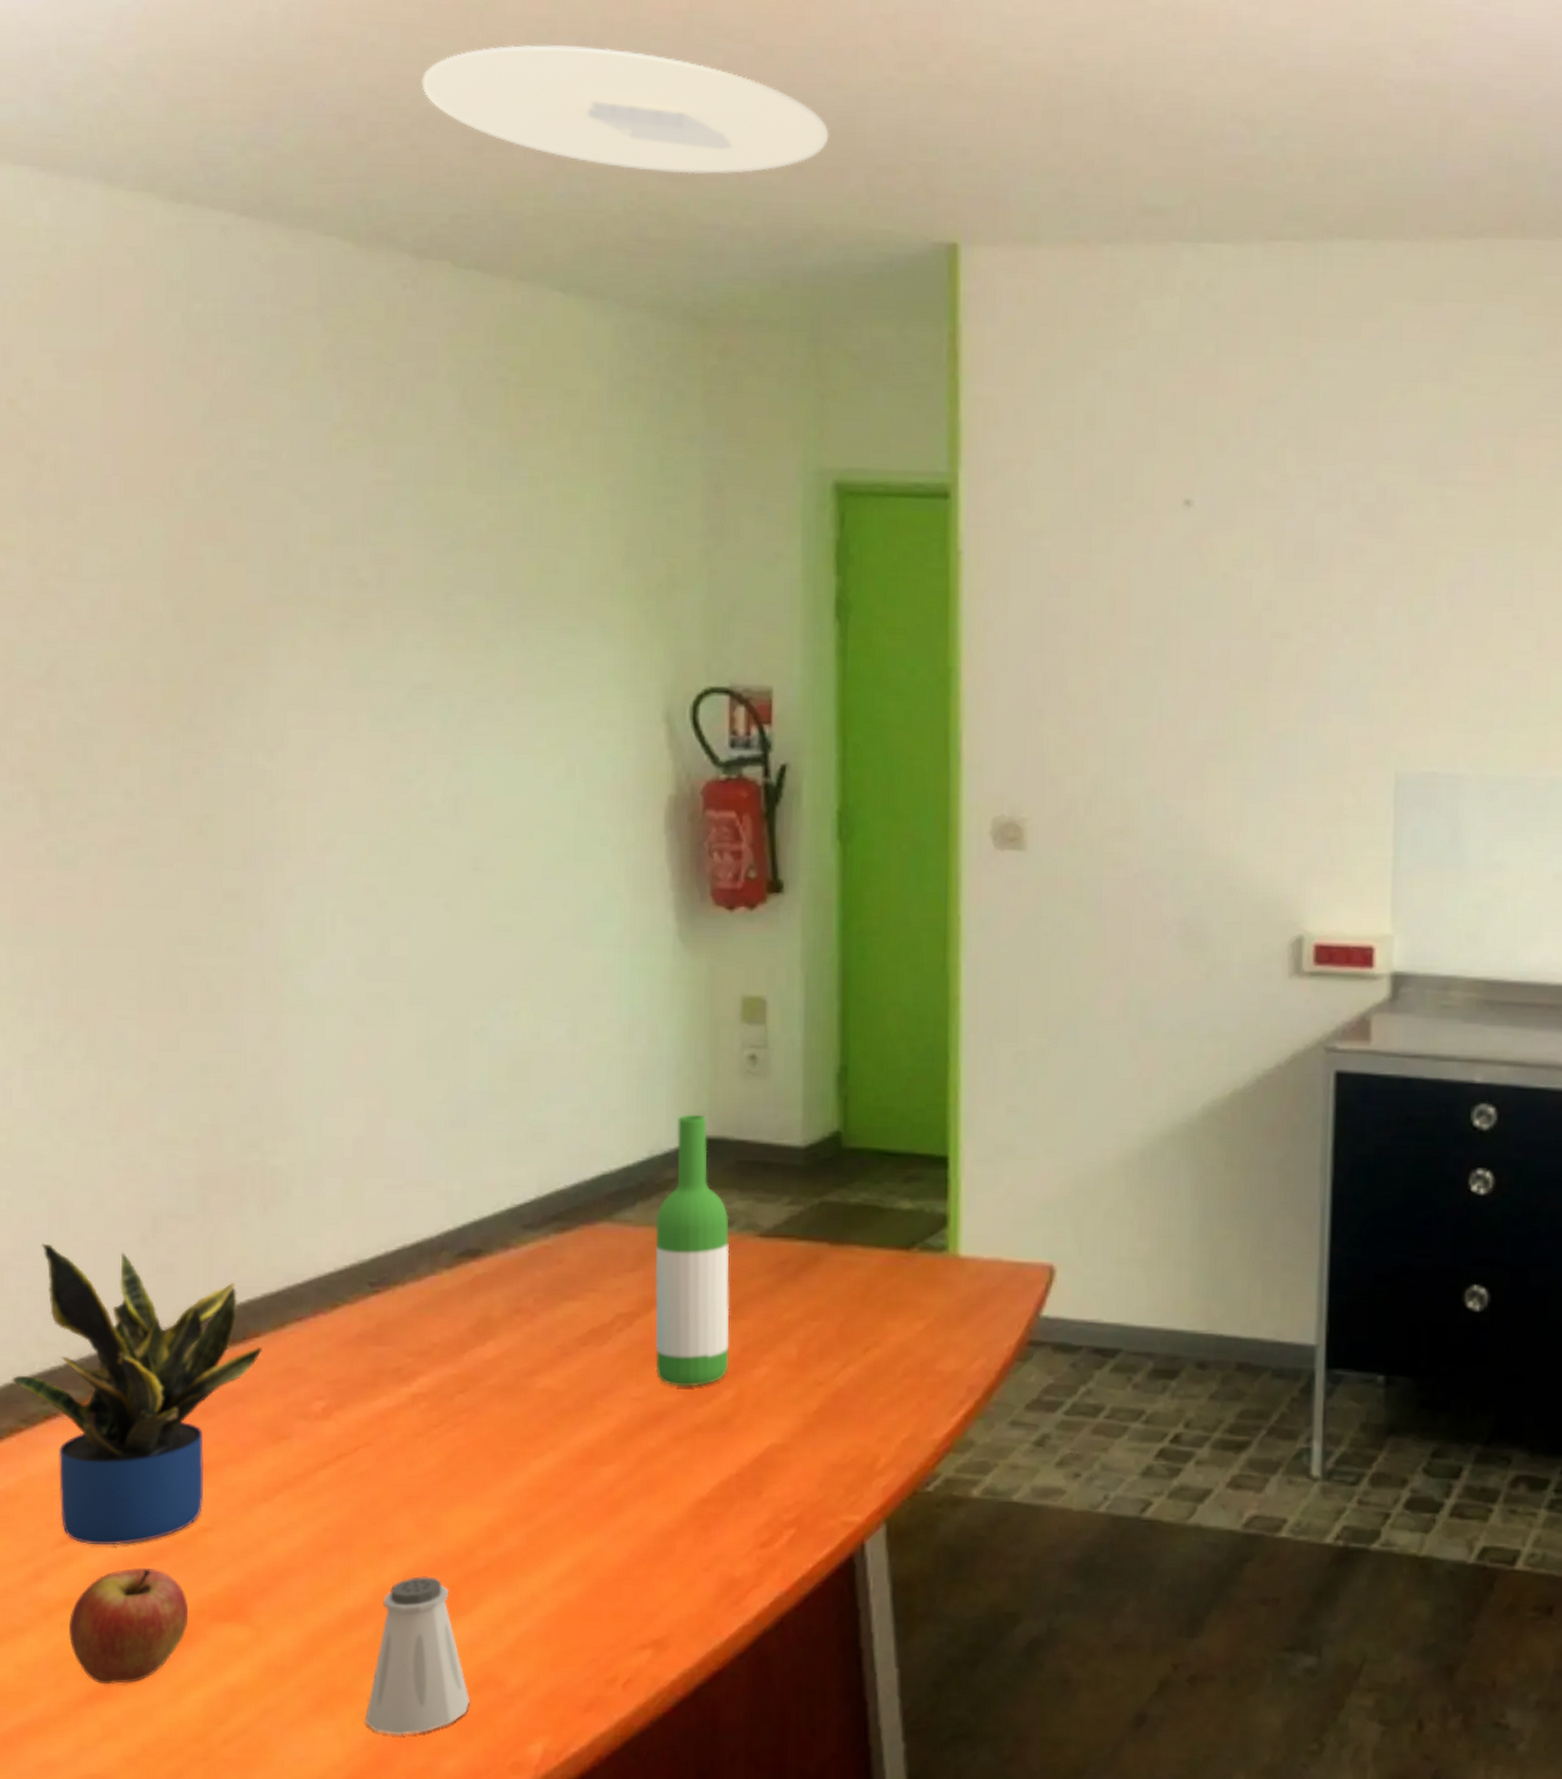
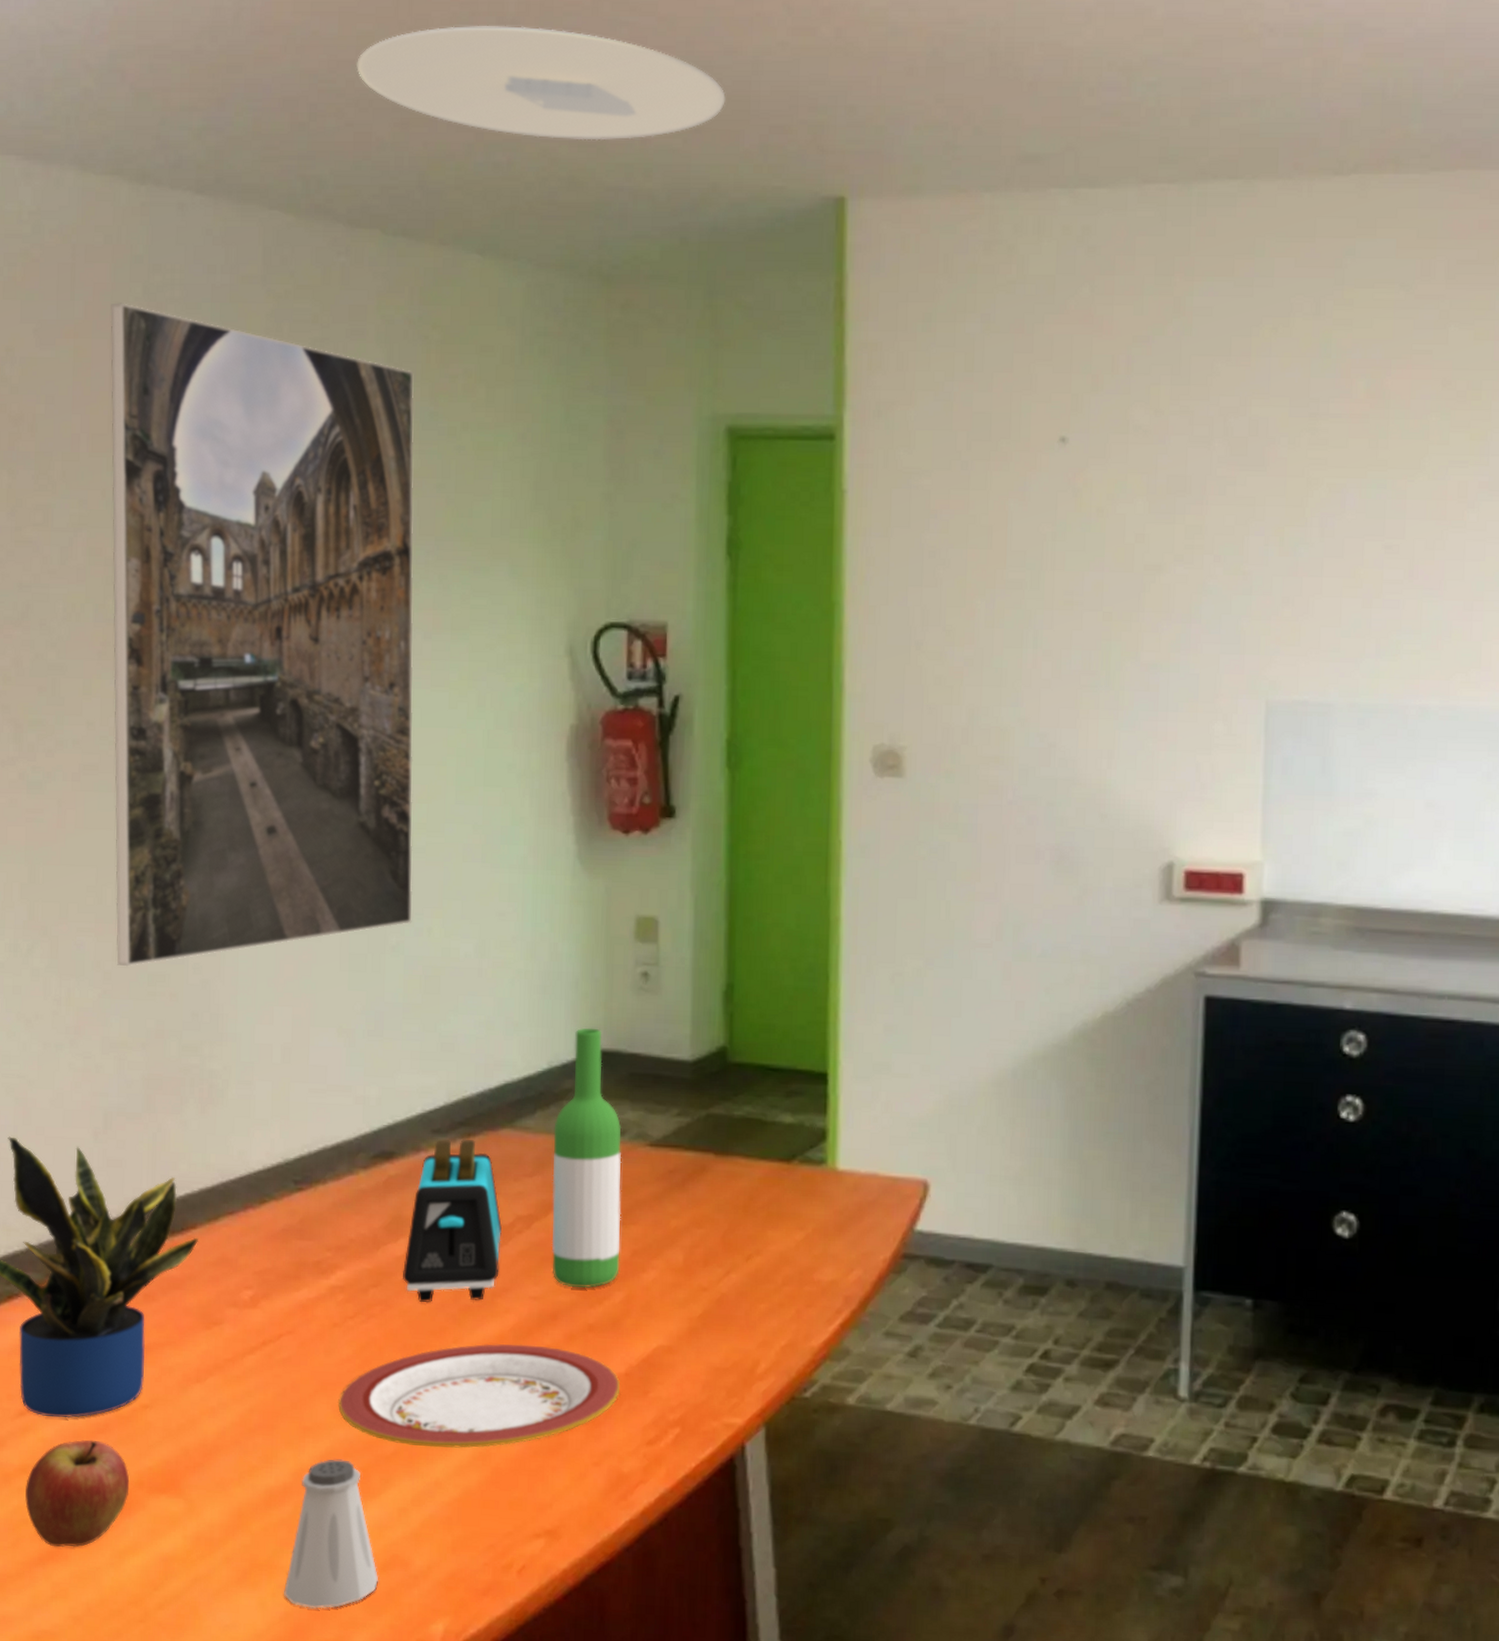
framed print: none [144,332,498,1056] -> present [110,303,414,966]
plate: none [421,1448,730,1560] -> present [337,1343,620,1449]
toaster: none [492,1233,600,1408] -> present [403,1138,502,1303]

